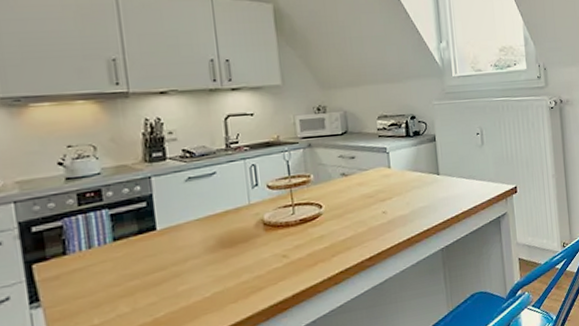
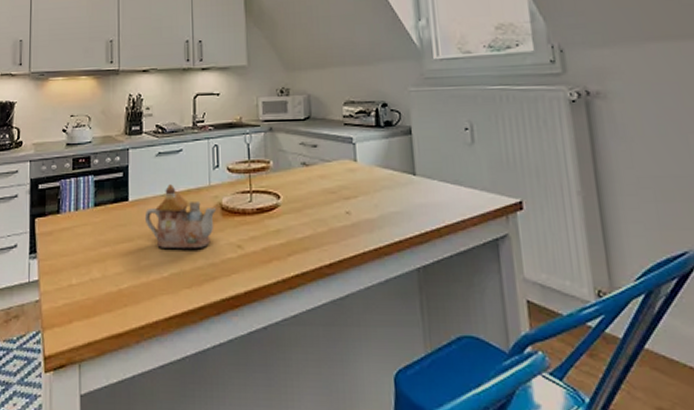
teapot: none [177,207,259,271] -> present [144,184,217,250]

